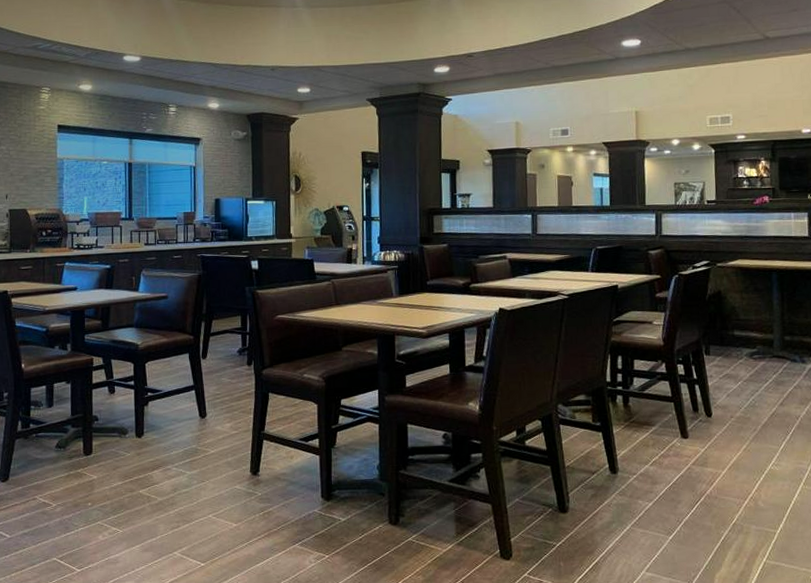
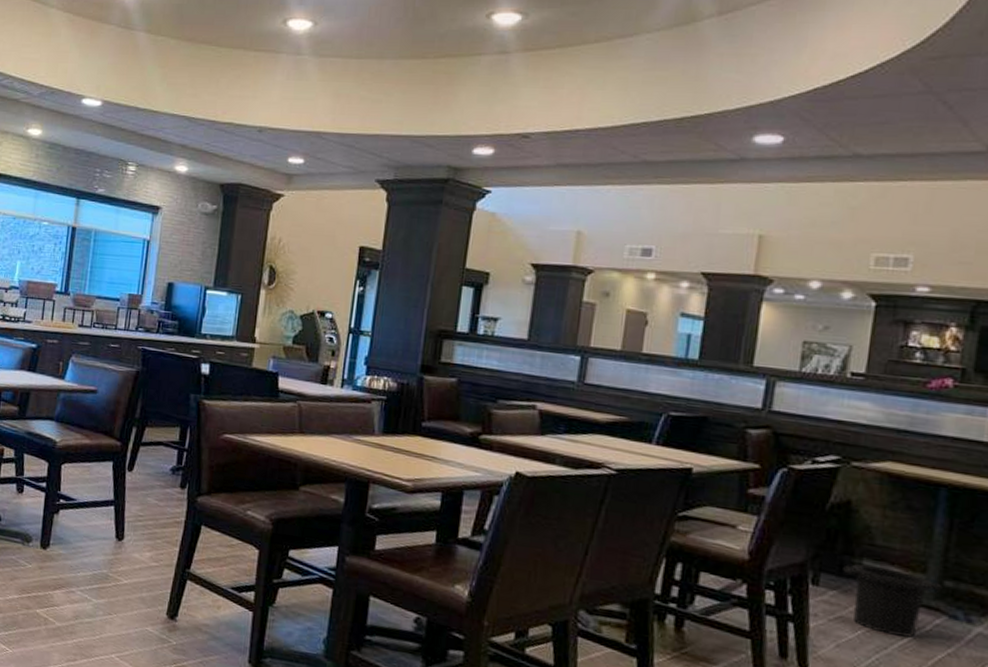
trash can: none [723,334,784,382] -> present [843,564,943,638]

